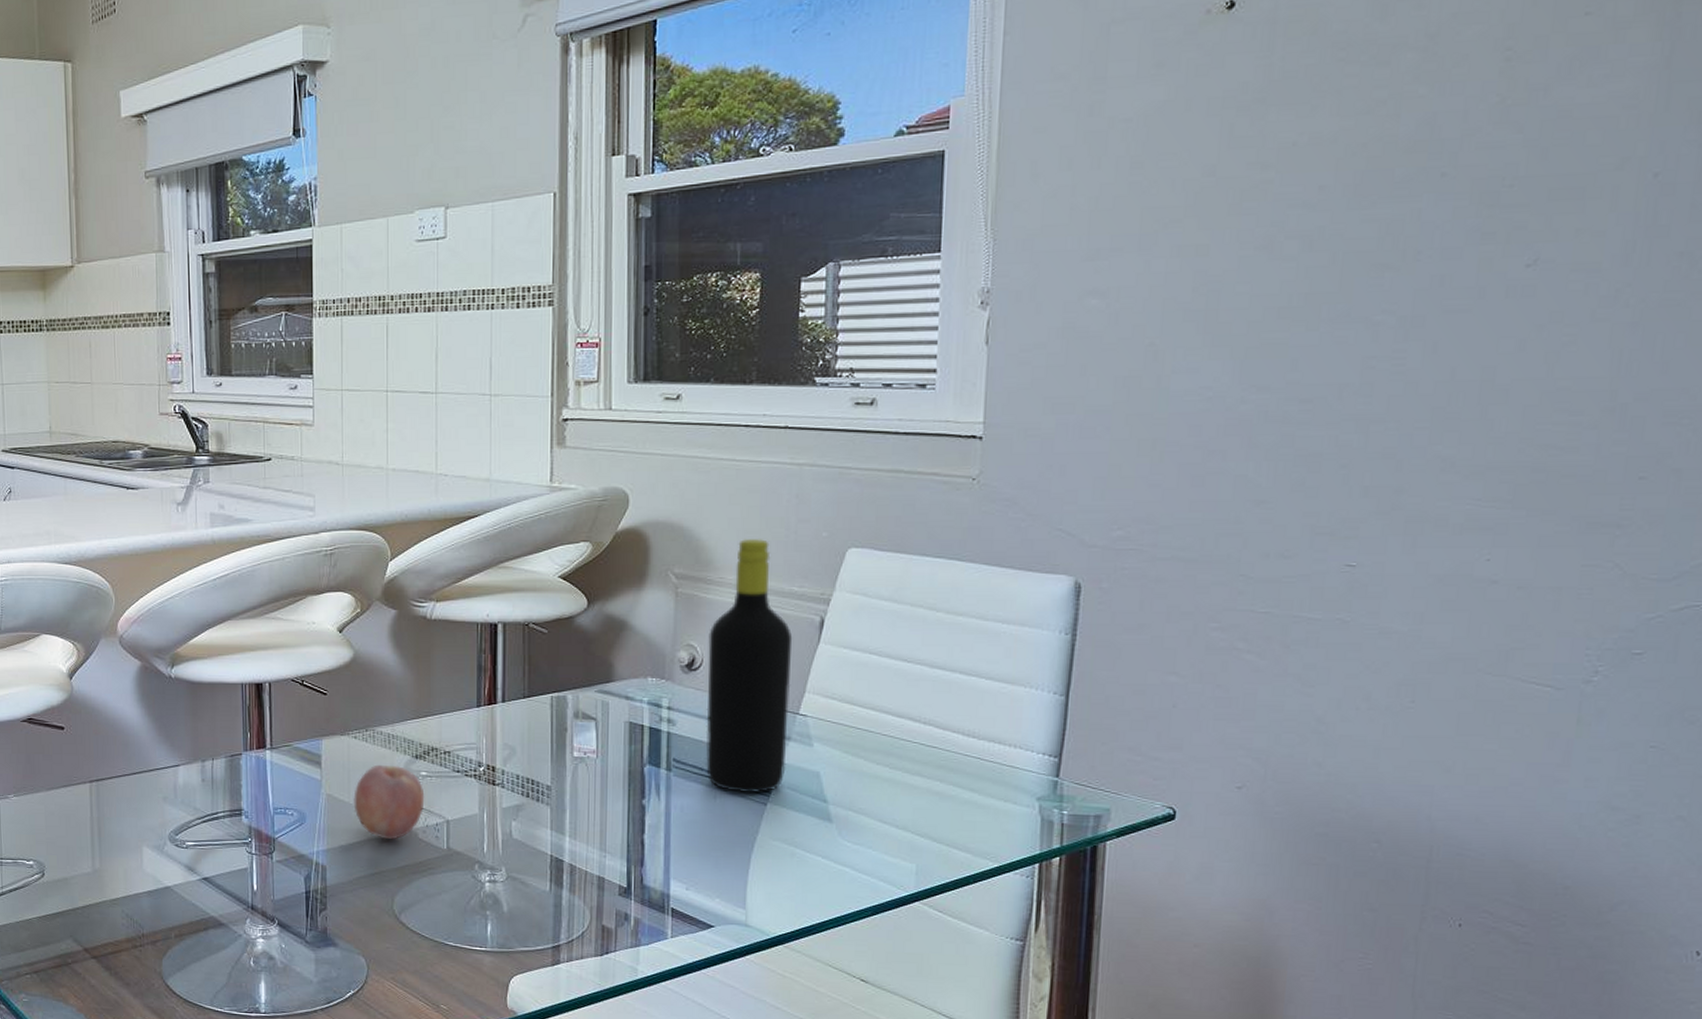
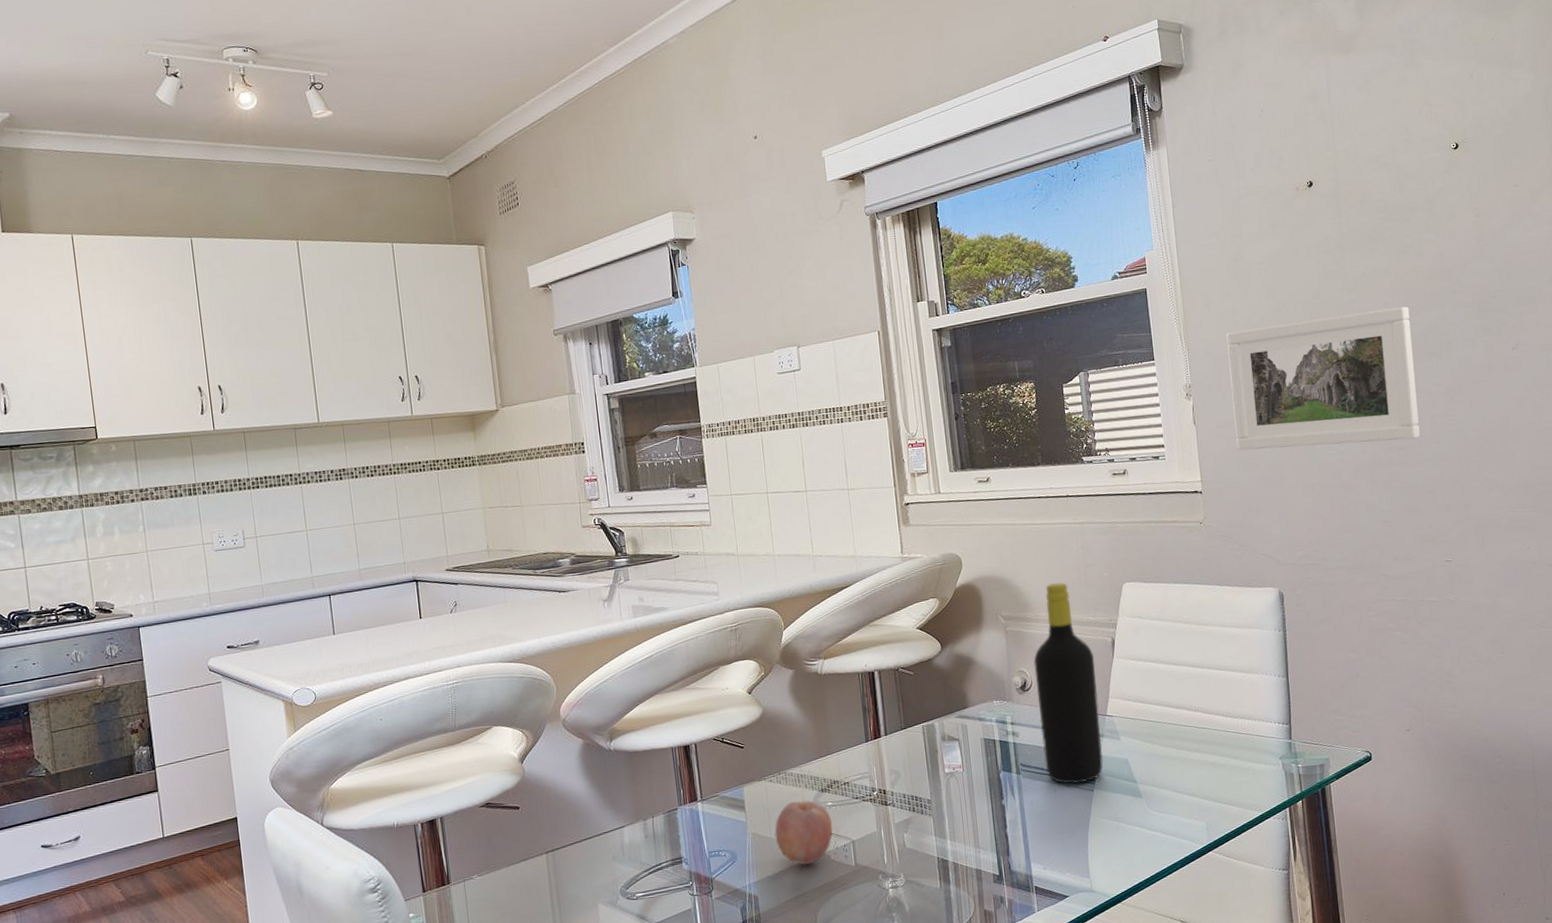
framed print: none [1046,194,1361,389] -> present [1226,306,1420,451]

